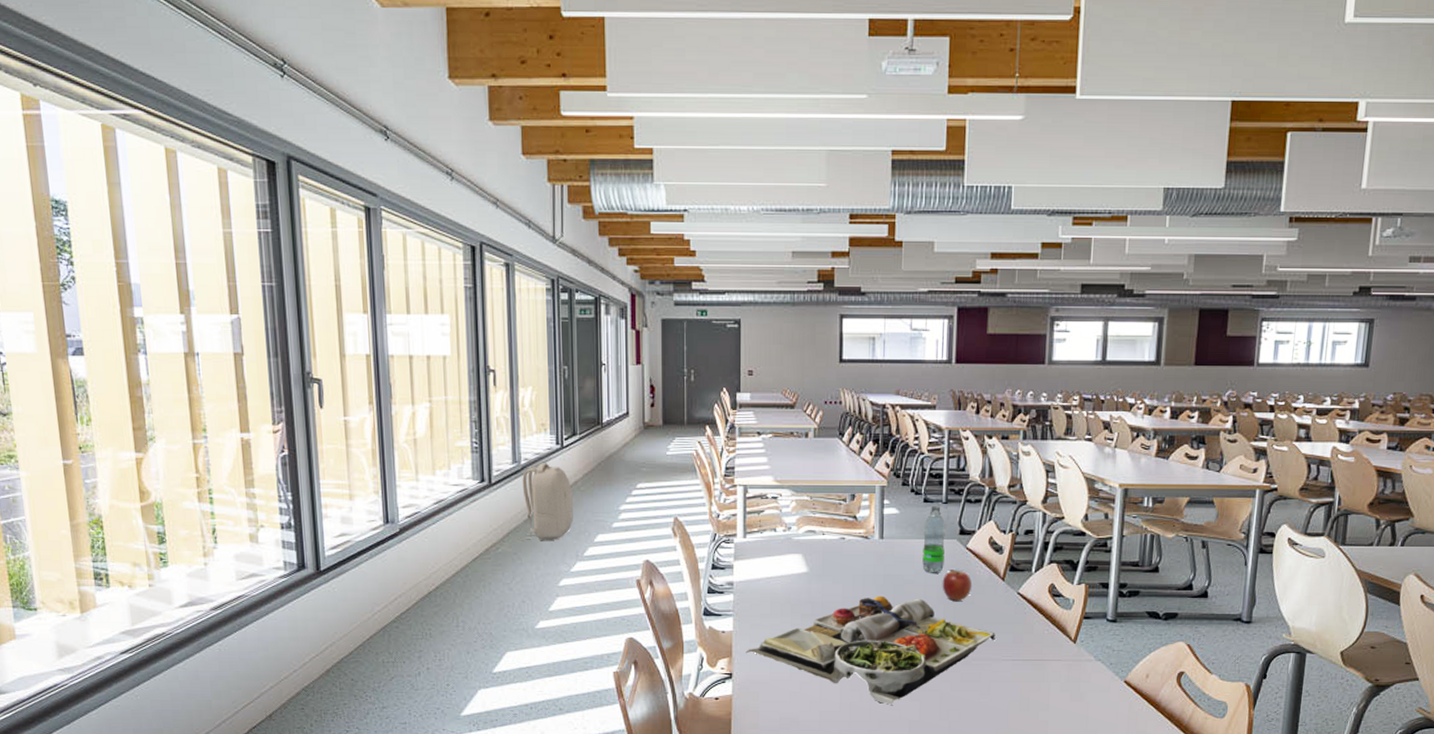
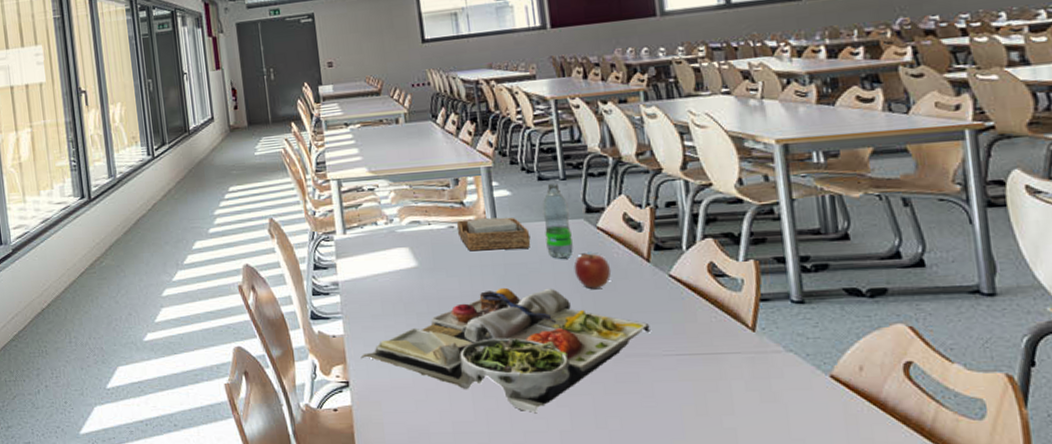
backpack: present [519,463,573,540] -> none [118,174,171,252]
napkin holder: none [847,533,910,562] -> present [456,217,531,252]

